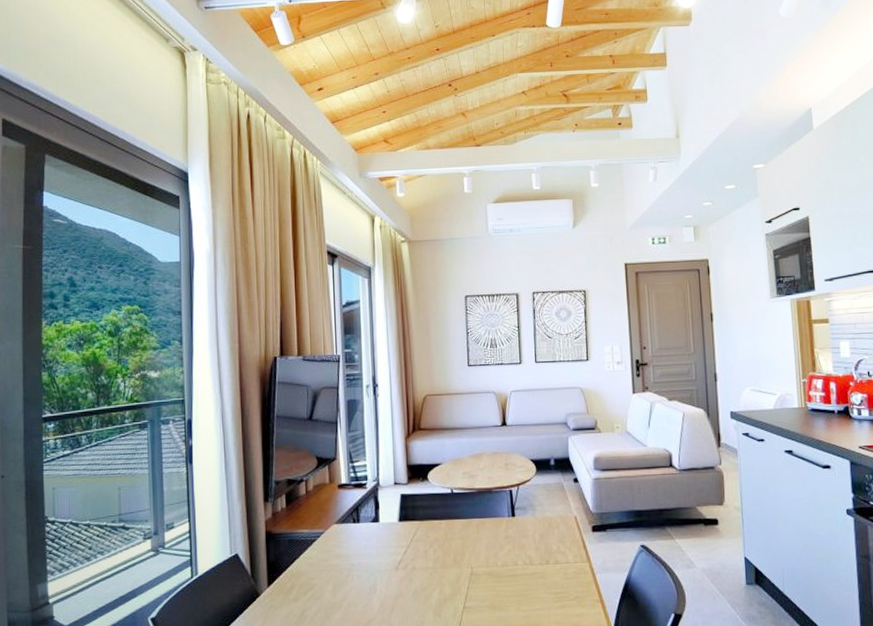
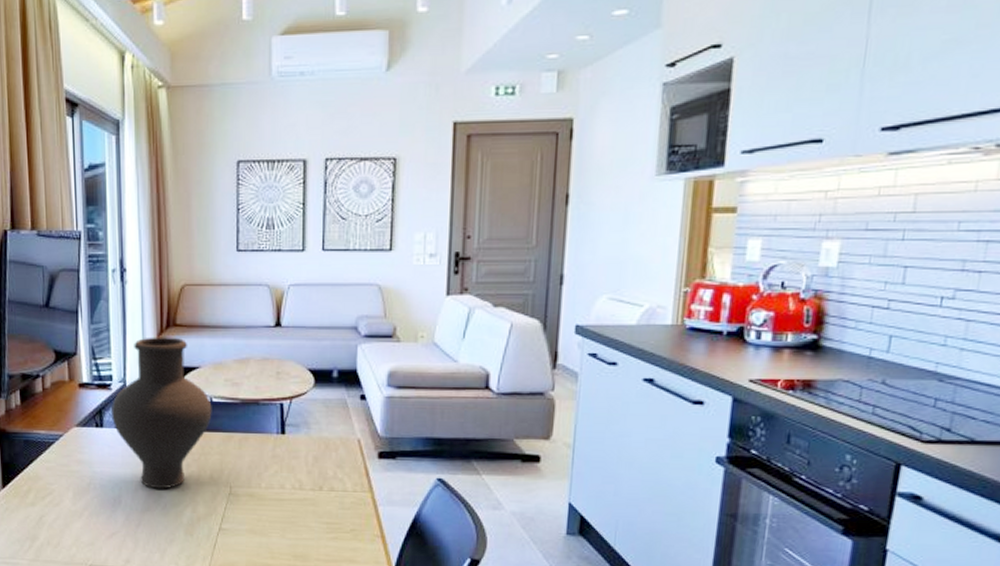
vase: none [367,439,453,575] -> present [112,337,212,489]

